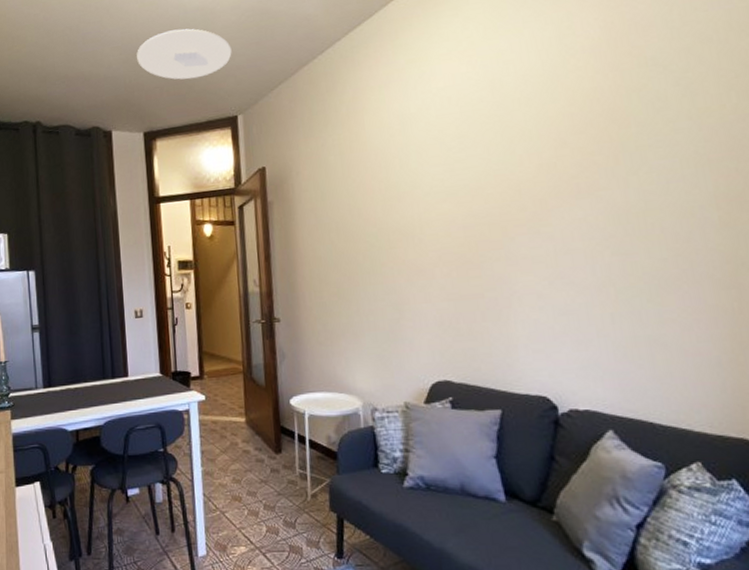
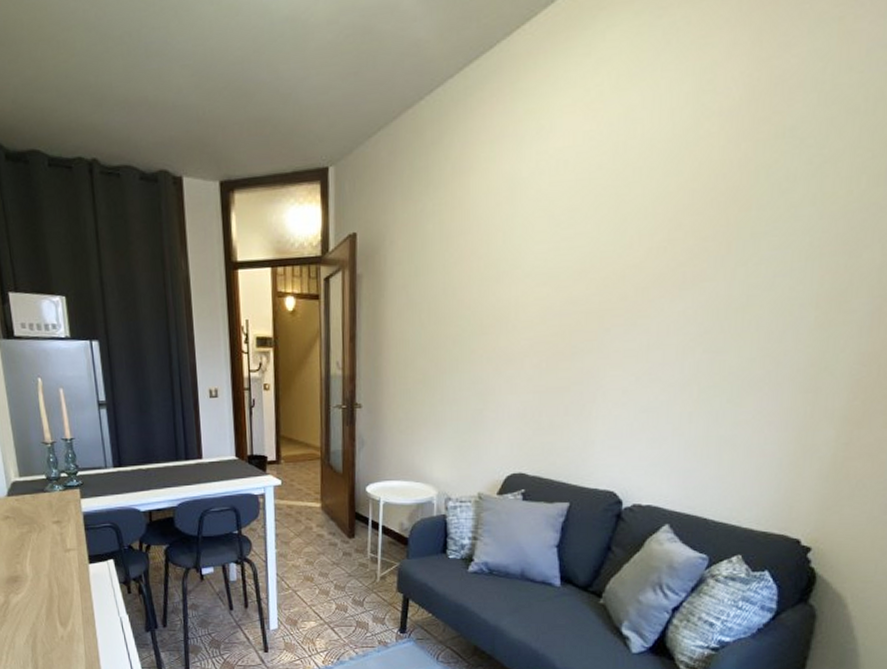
ceiling light: present [137,28,232,80] -> none [212,46,326,116]

